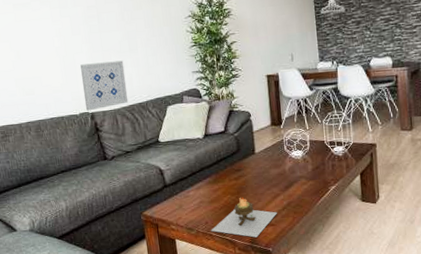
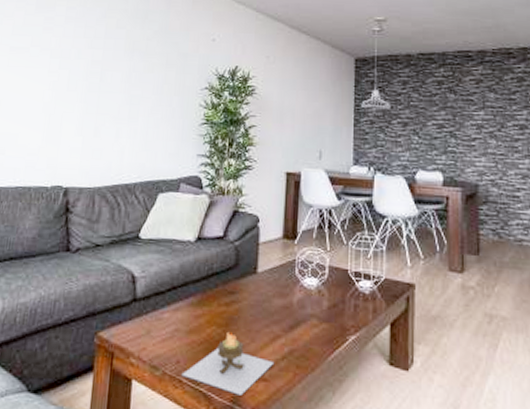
wall art: present [80,60,129,111] -> none [59,126,119,185]

